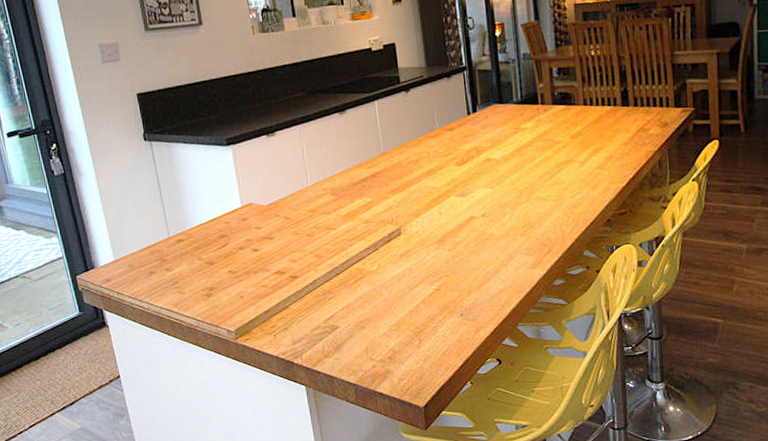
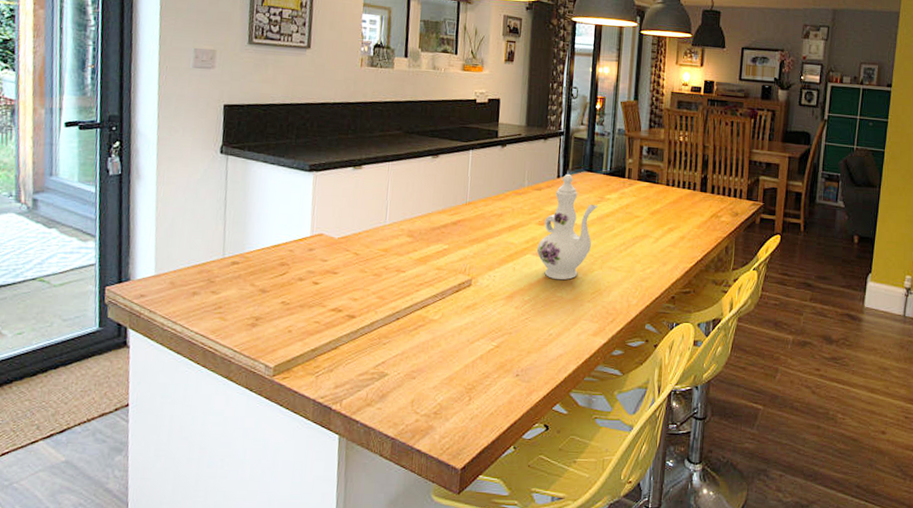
ewer: none [459,109,514,218] -> present [536,173,598,280]

